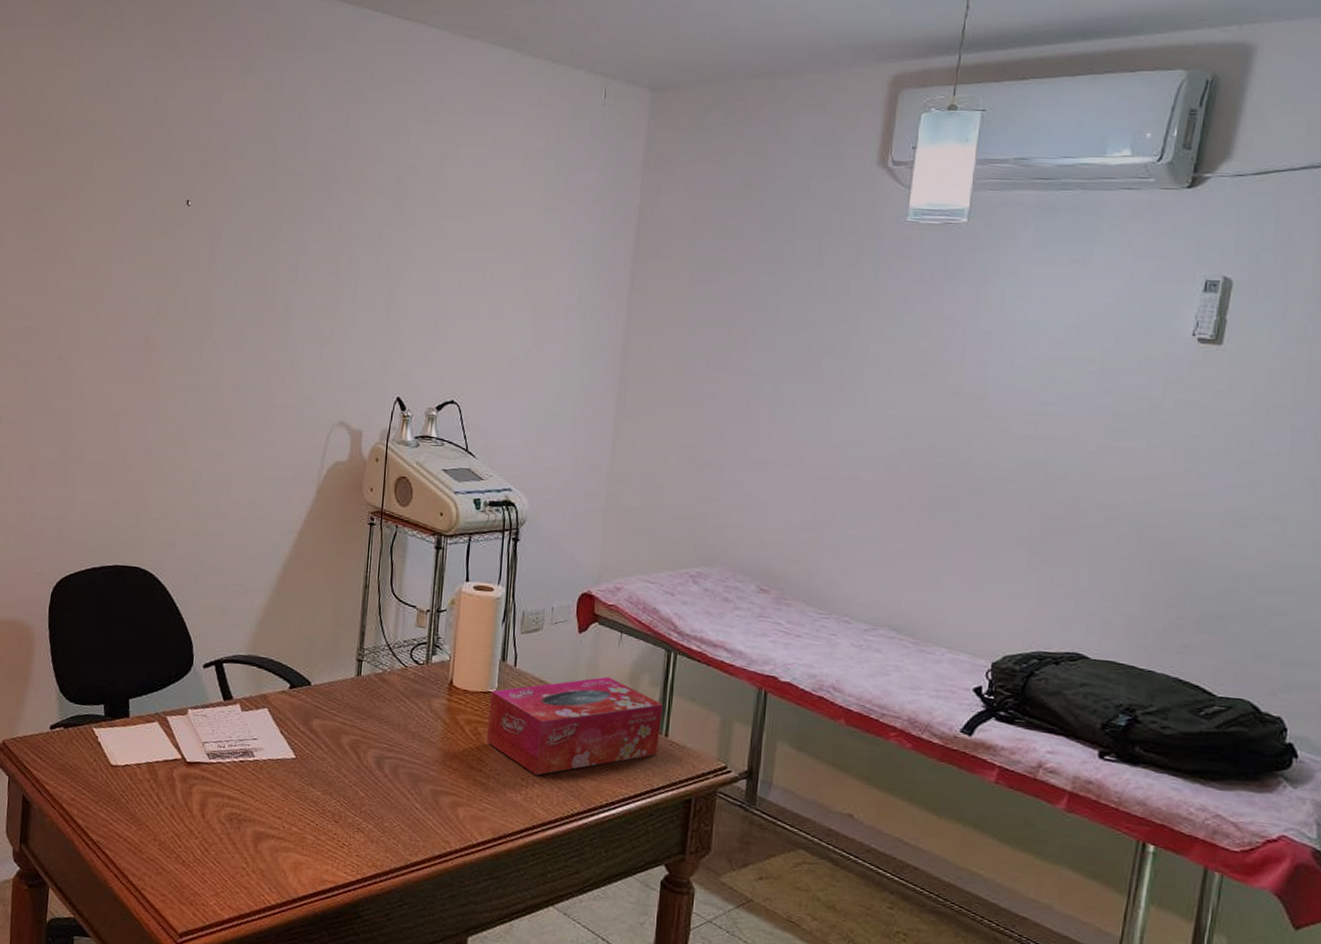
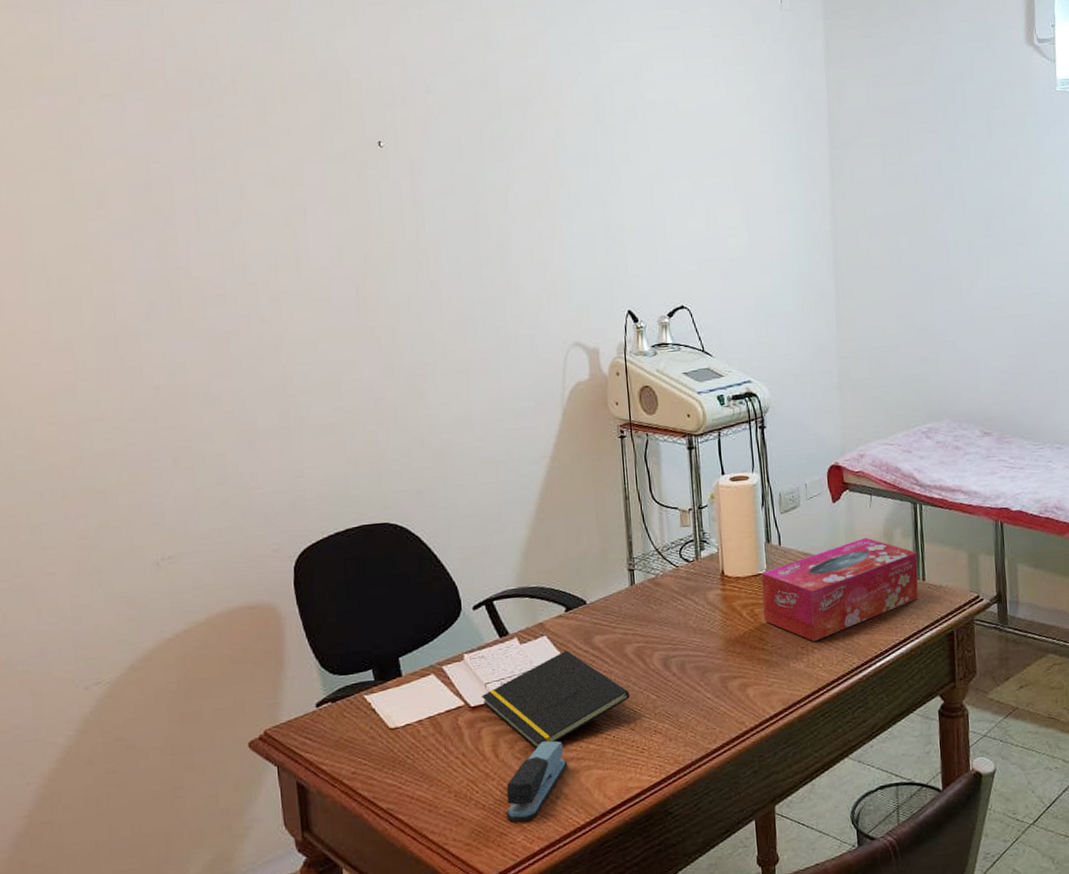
notepad: none [198,726,339,818] -> present [482,649,630,749]
stapler: none [202,812,269,887] -> present [506,740,568,822]

